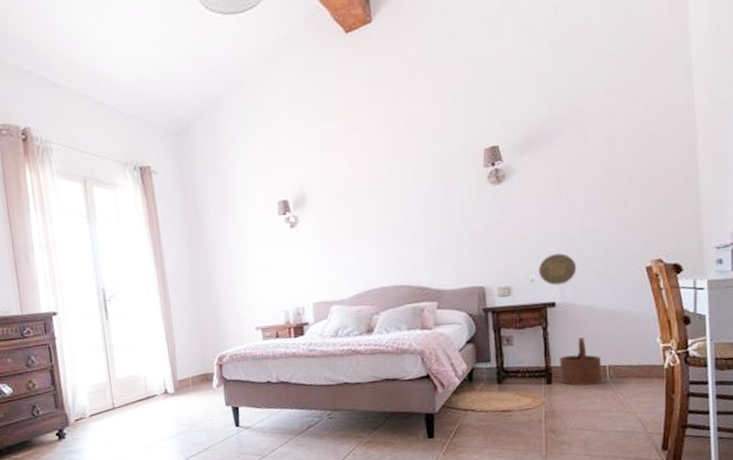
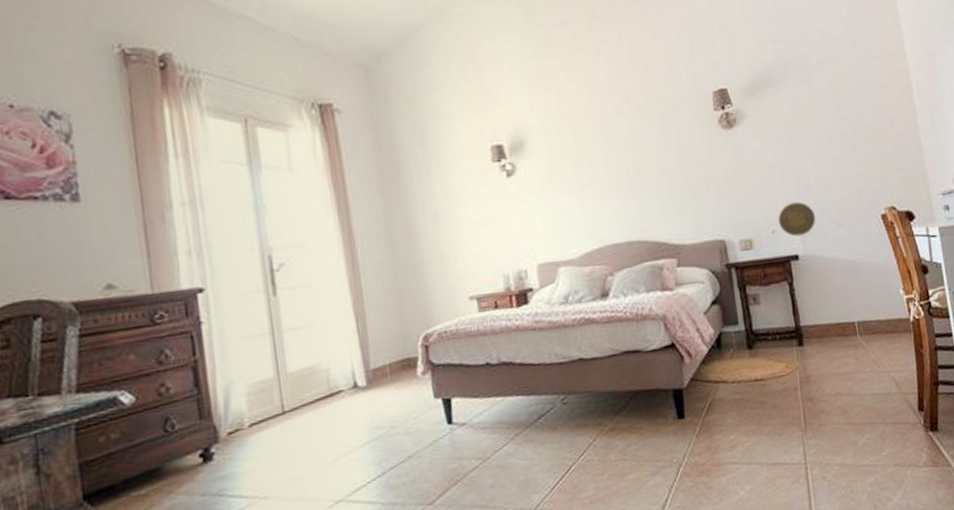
wooden bucket: present [559,337,602,386] -> none [808,292,853,346]

